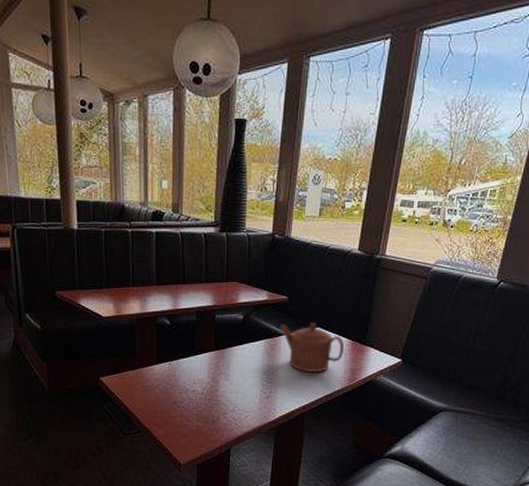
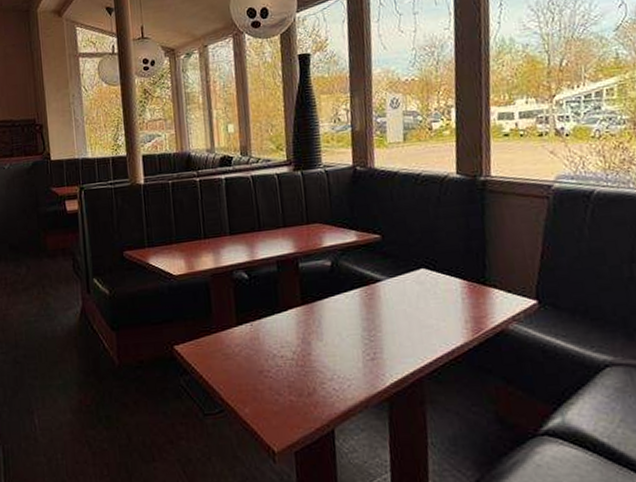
teapot: present [280,322,345,373] -> none [376,262,460,326]

